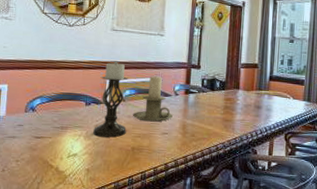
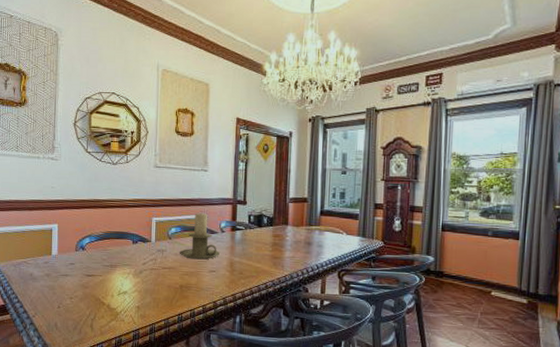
candle holder: present [93,61,128,138] -> none [141,198,174,276]

